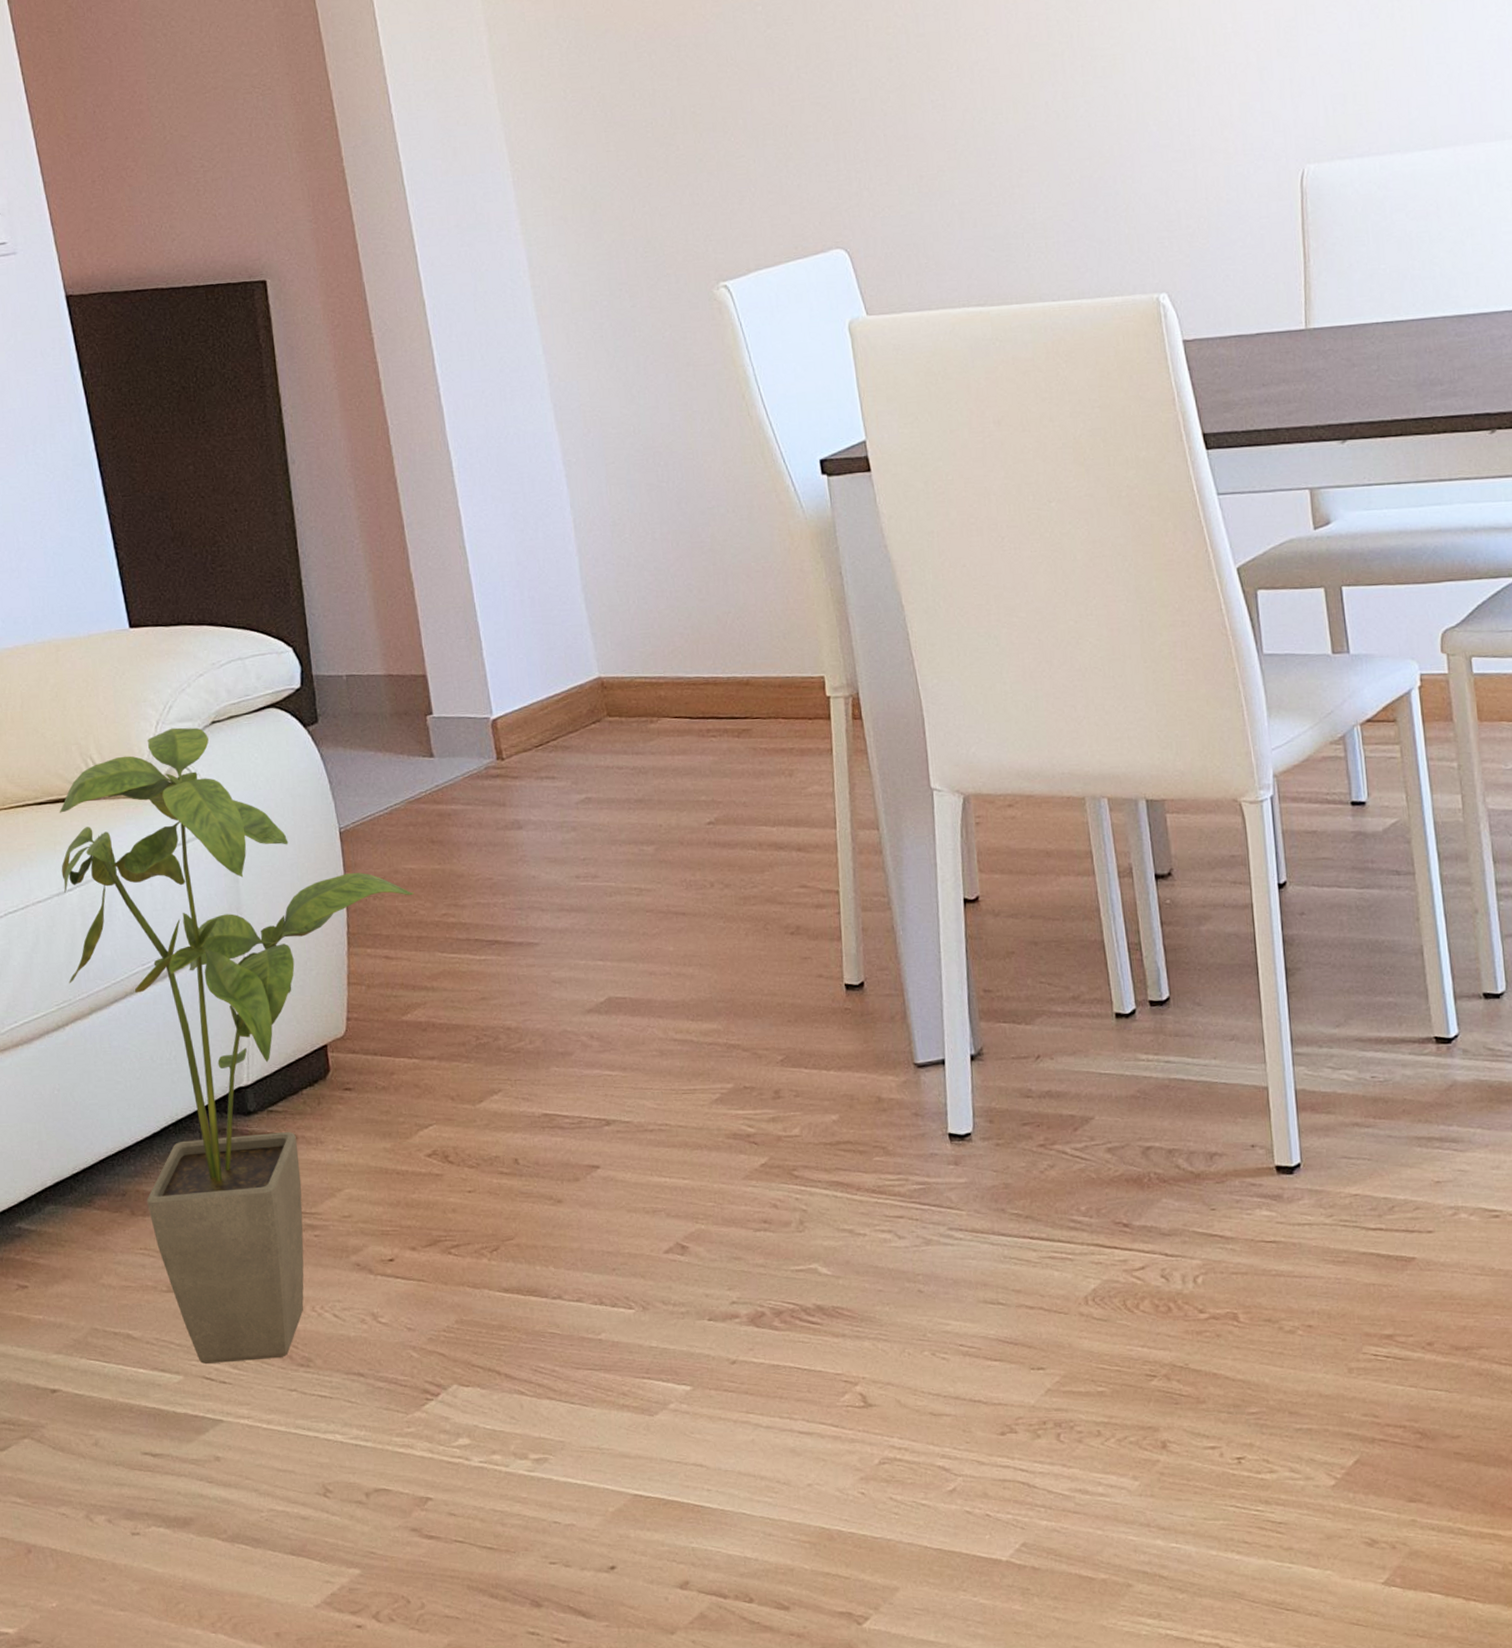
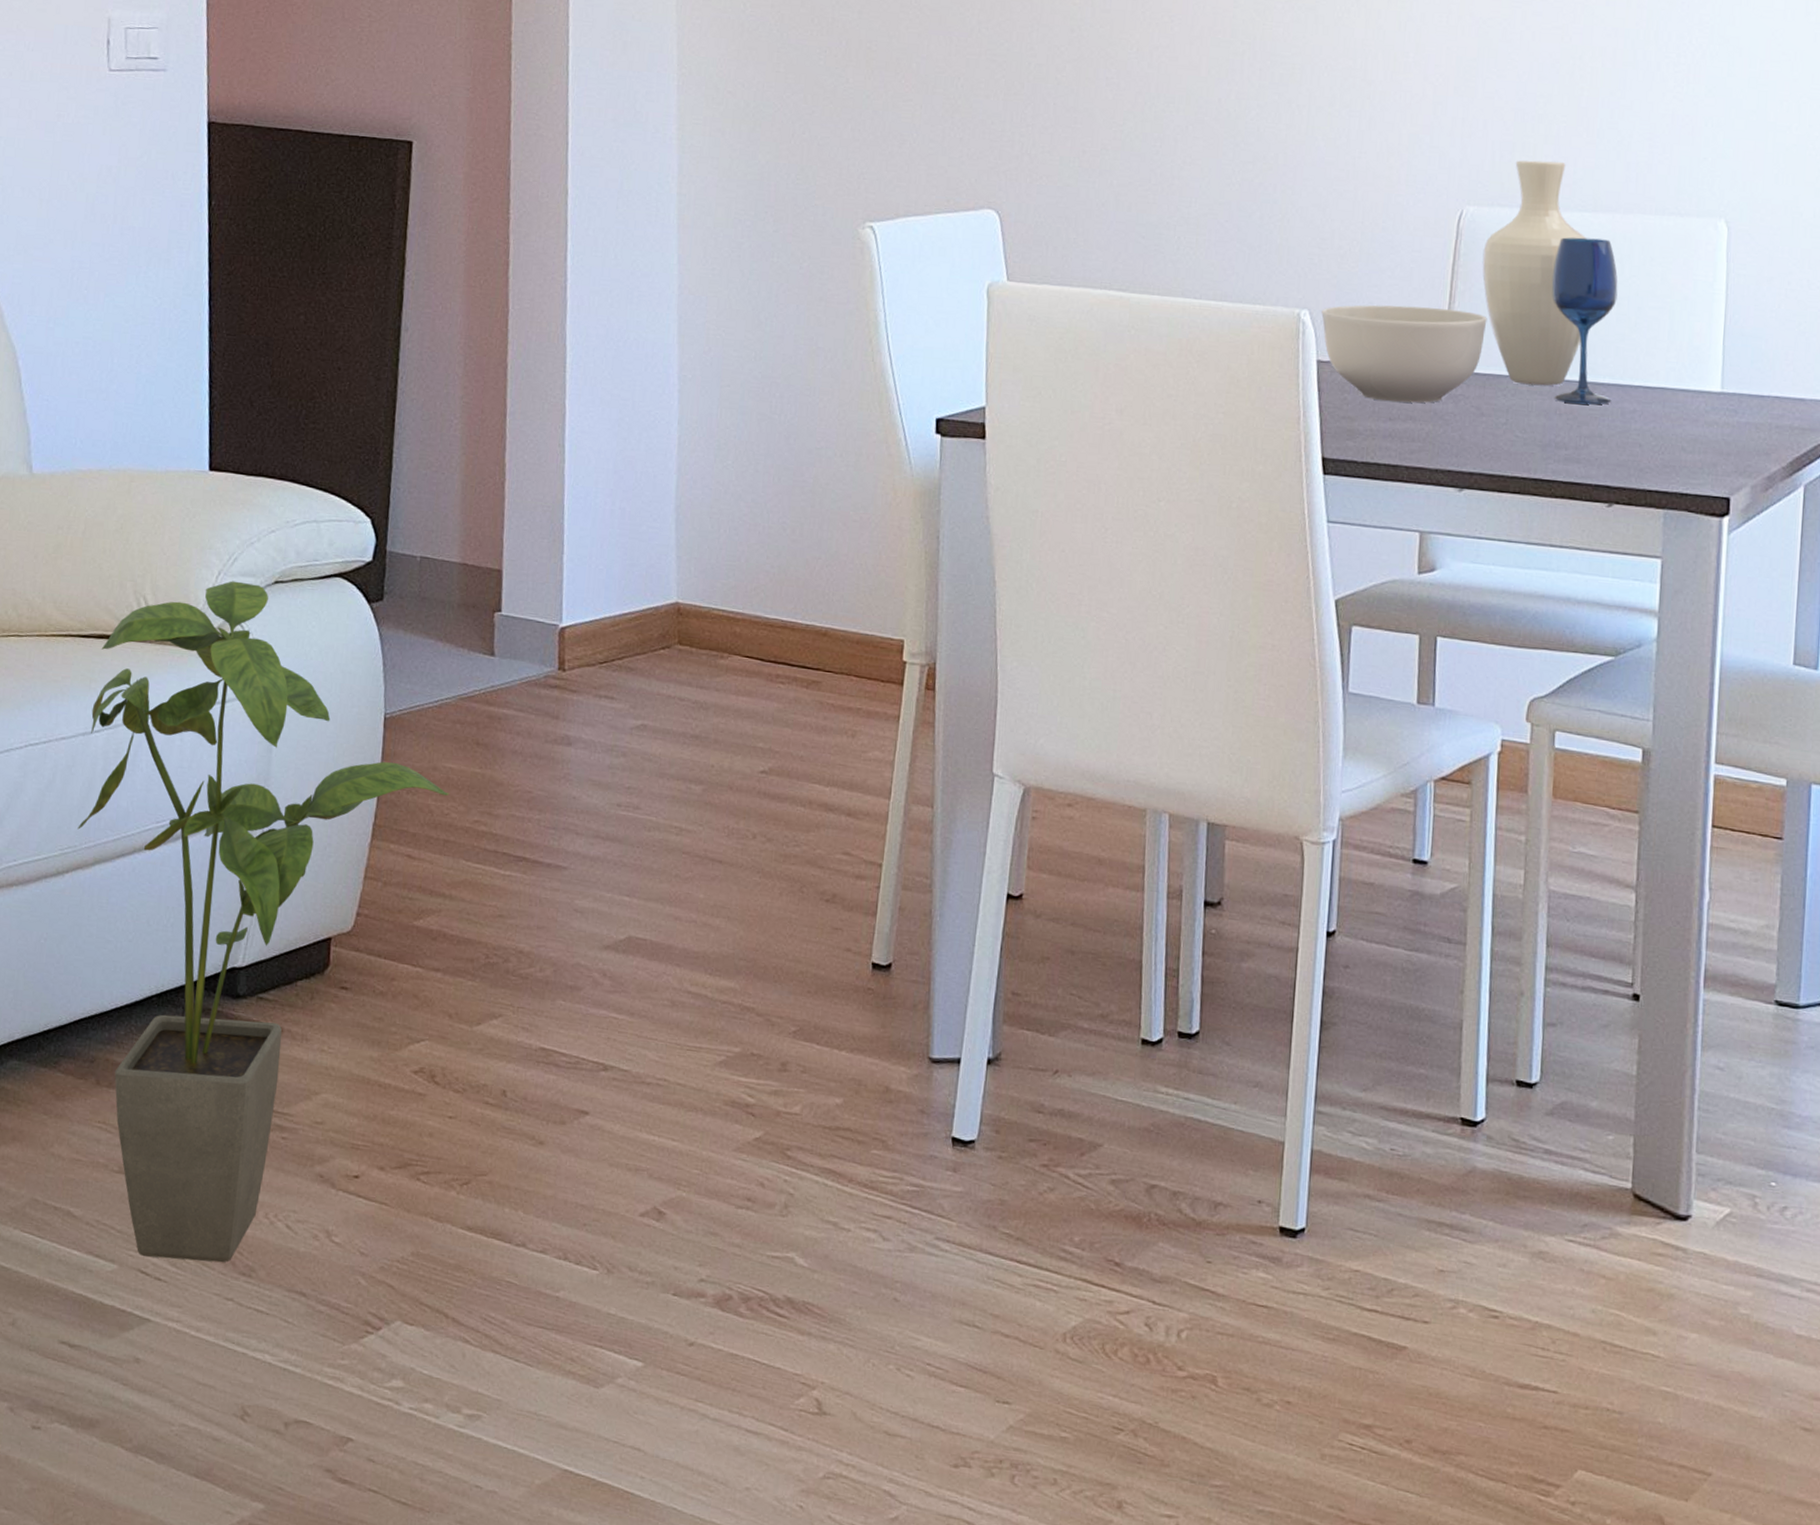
bowl: none [1180,267,1345,369] -> present [1321,305,1487,403]
vase: none [1330,104,1441,330] -> present [1482,159,1588,386]
wineglass: none [1401,173,1480,340] -> present [1551,237,1618,405]

